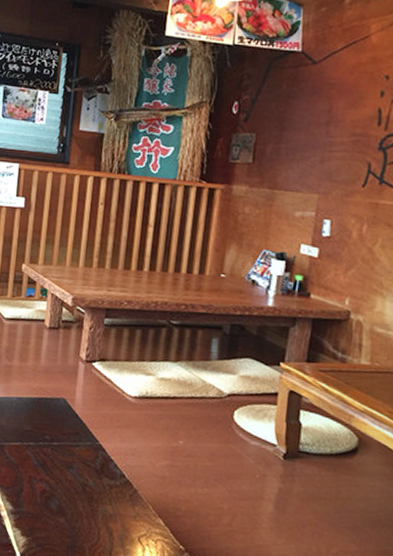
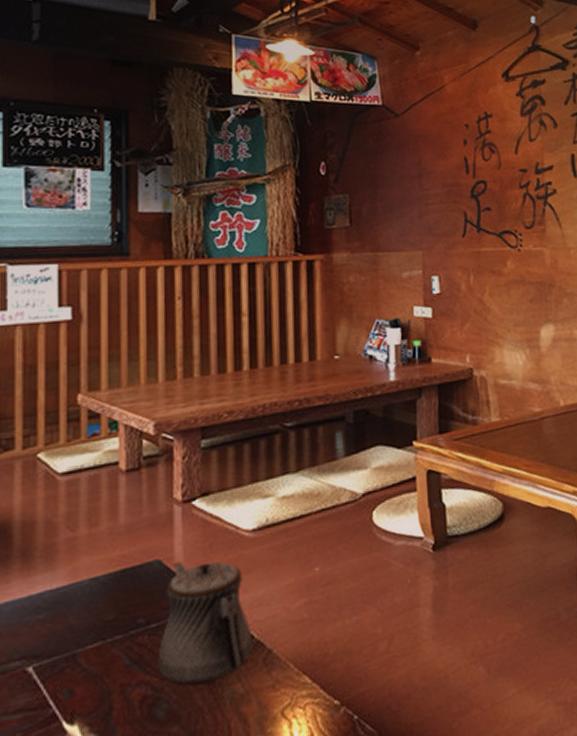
teapot: none [55,403,124,497] -> present [157,561,253,685]

